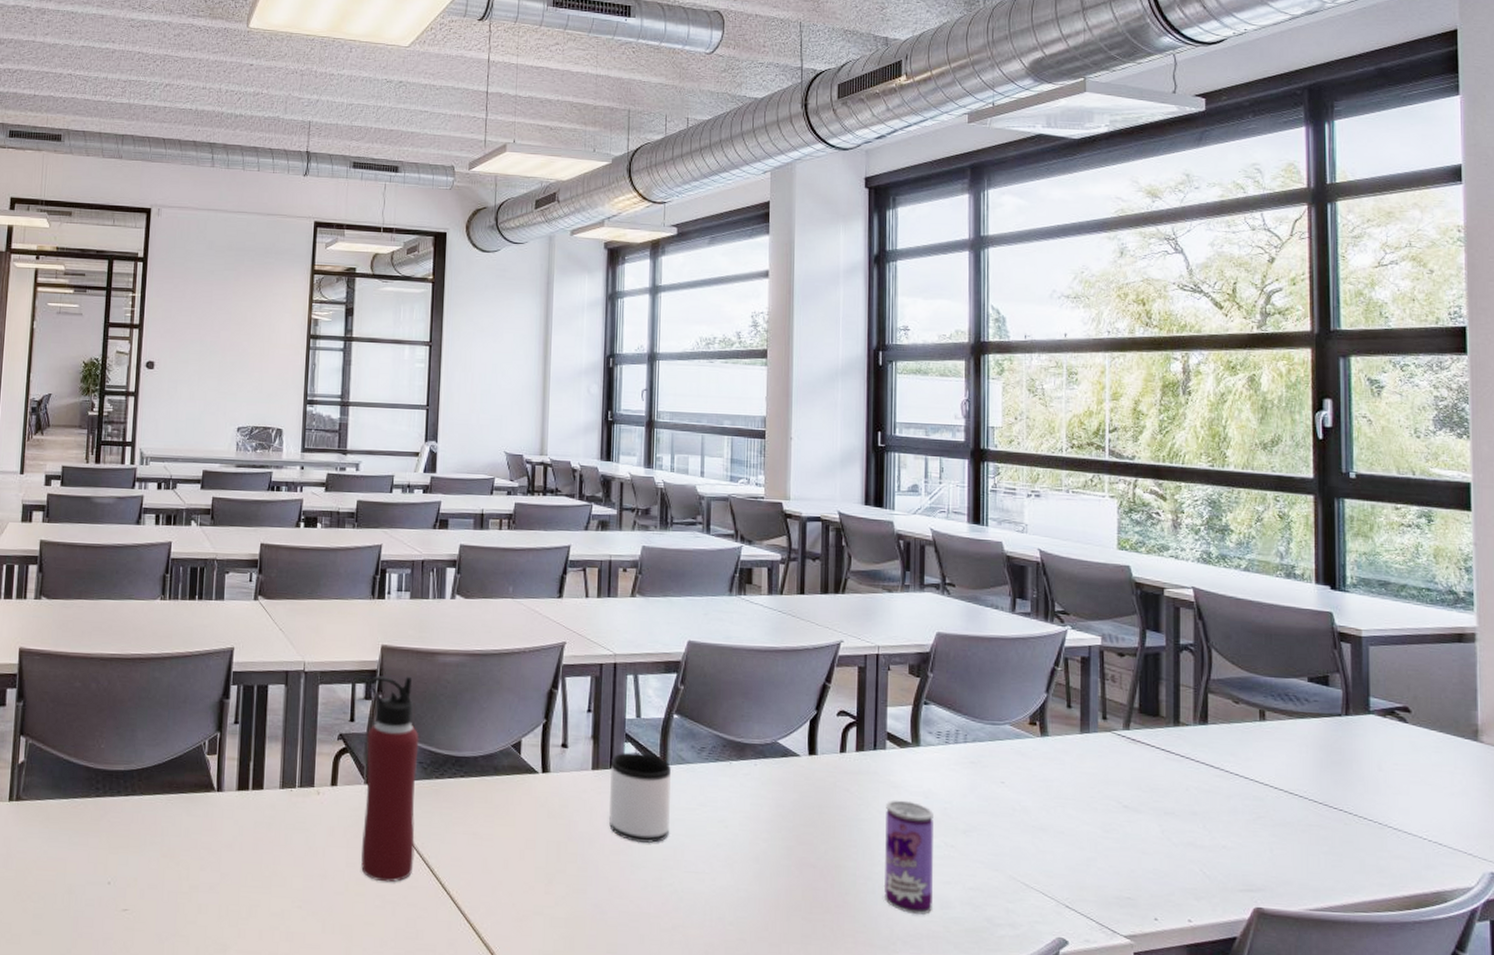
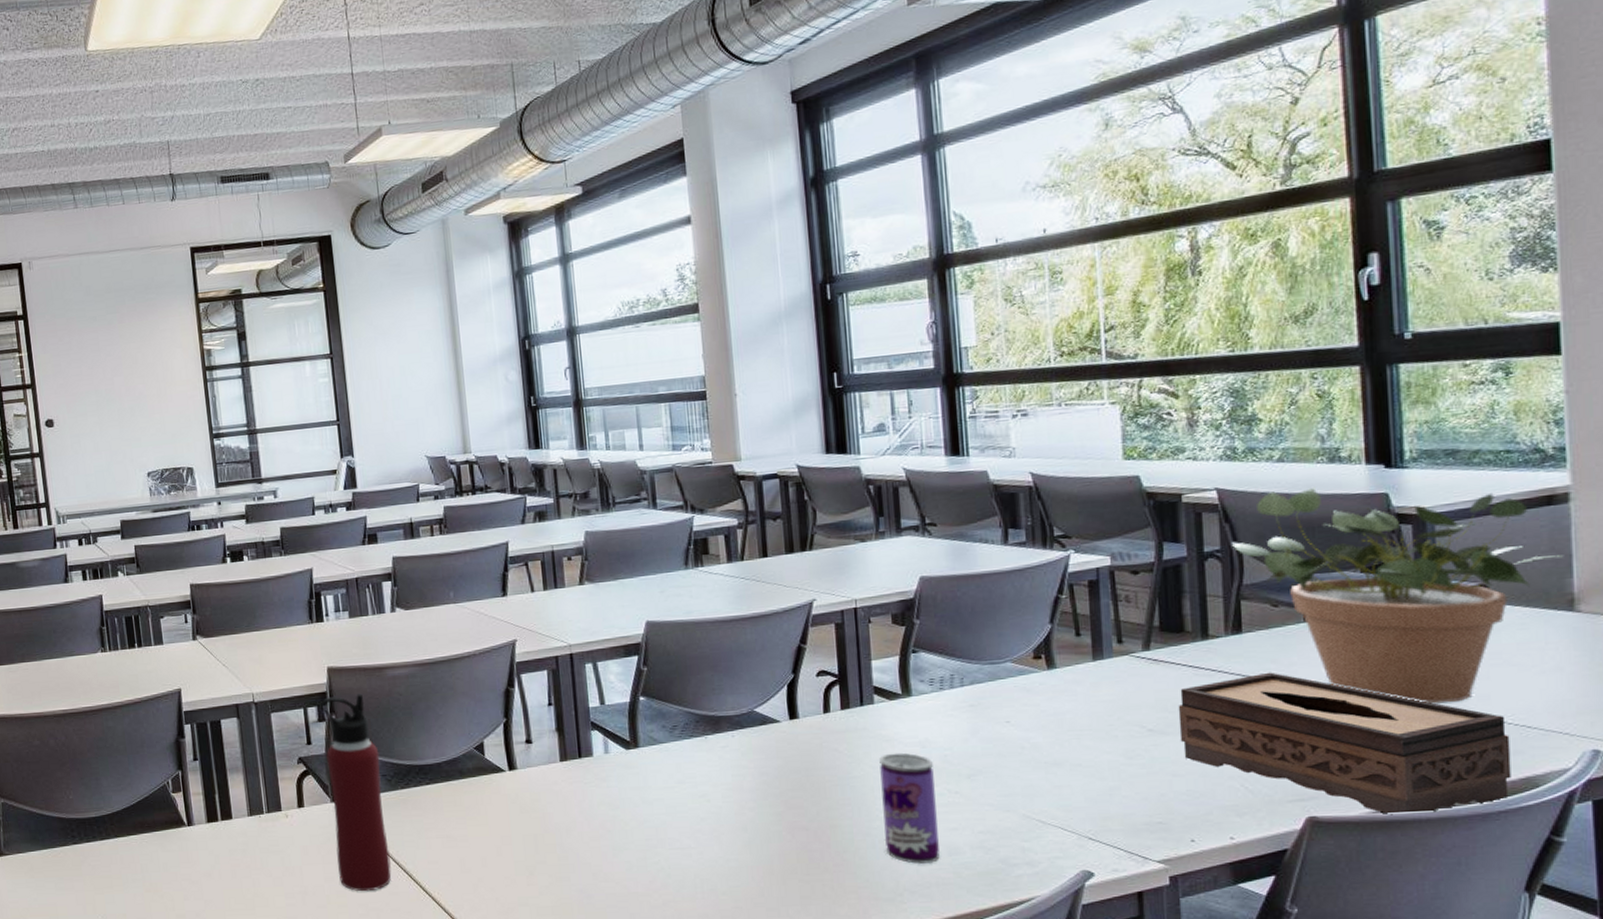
mug: present [609,752,672,843] -> none [579,739,650,826]
tissue box: none [1150,764,1425,916] -> present [1178,672,1511,815]
potted plant: none [1204,596,1470,813] -> present [1232,486,1563,704]

